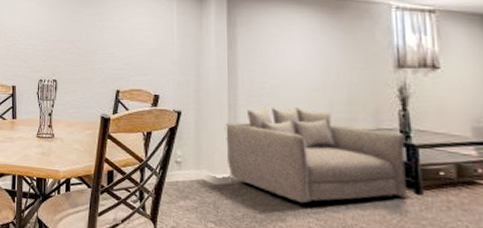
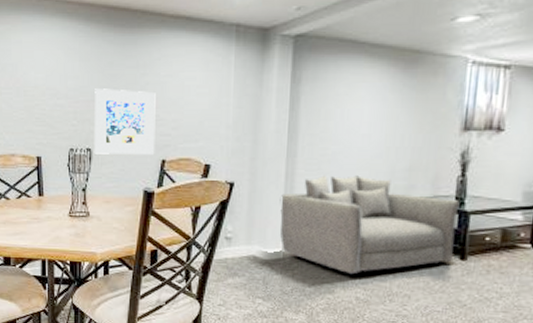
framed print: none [59,31,111,86] -> present [94,88,156,155]

